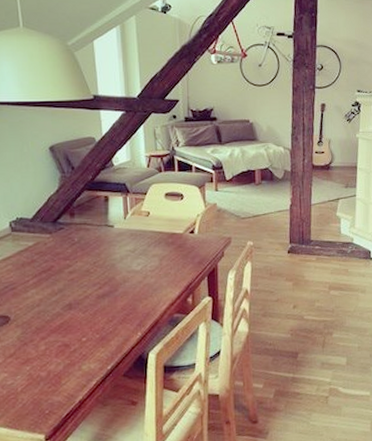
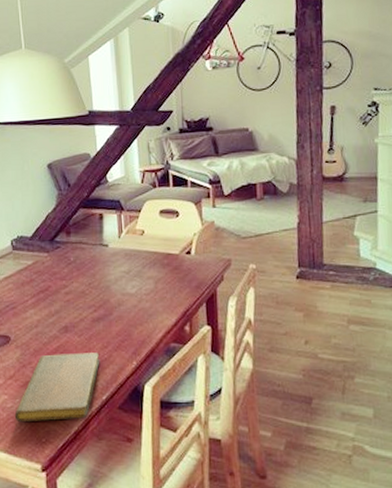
notebook: none [15,326,105,397] -> present [14,352,100,421]

